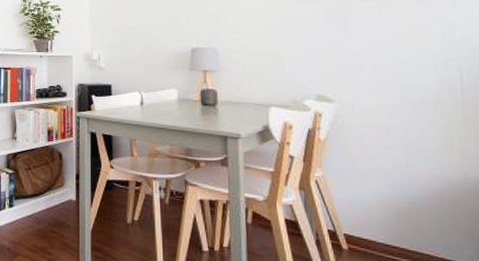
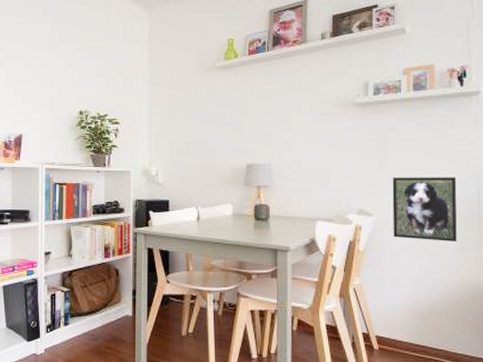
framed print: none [355,60,438,132] -> present [392,177,457,242]

